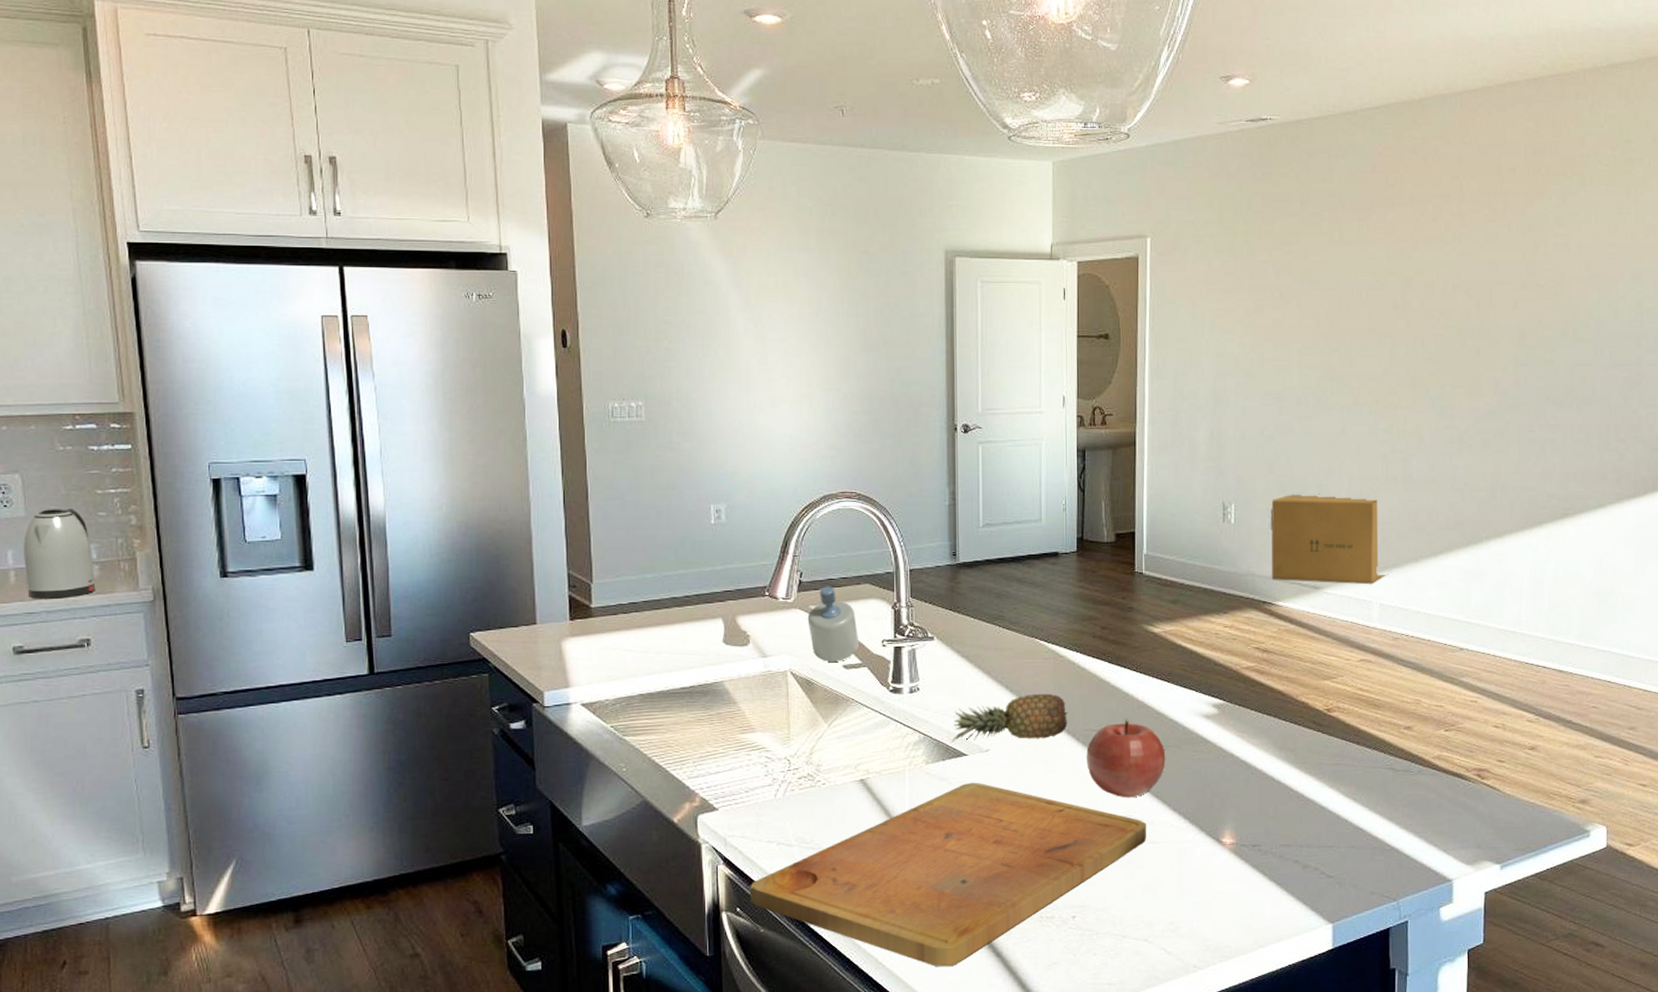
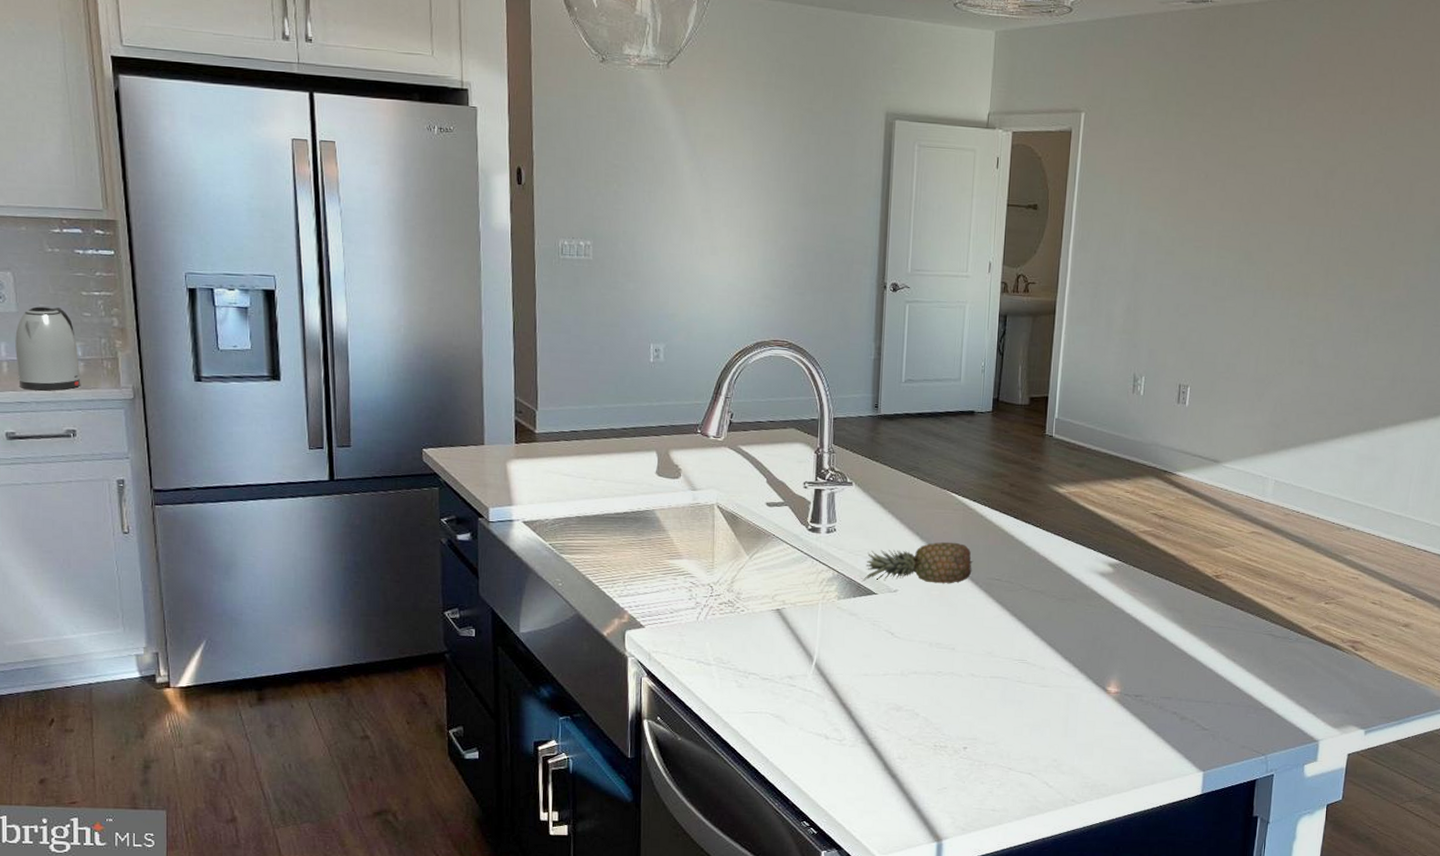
cutting board: present [749,782,1147,967] -> none [669,619,1039,784]
soap dispenser: present [807,586,860,662] -> none [735,428,783,499]
fruit: present [1086,718,1166,798] -> none [987,570,1061,644]
box: present [1271,493,1388,585] -> none [1174,370,1286,462]

